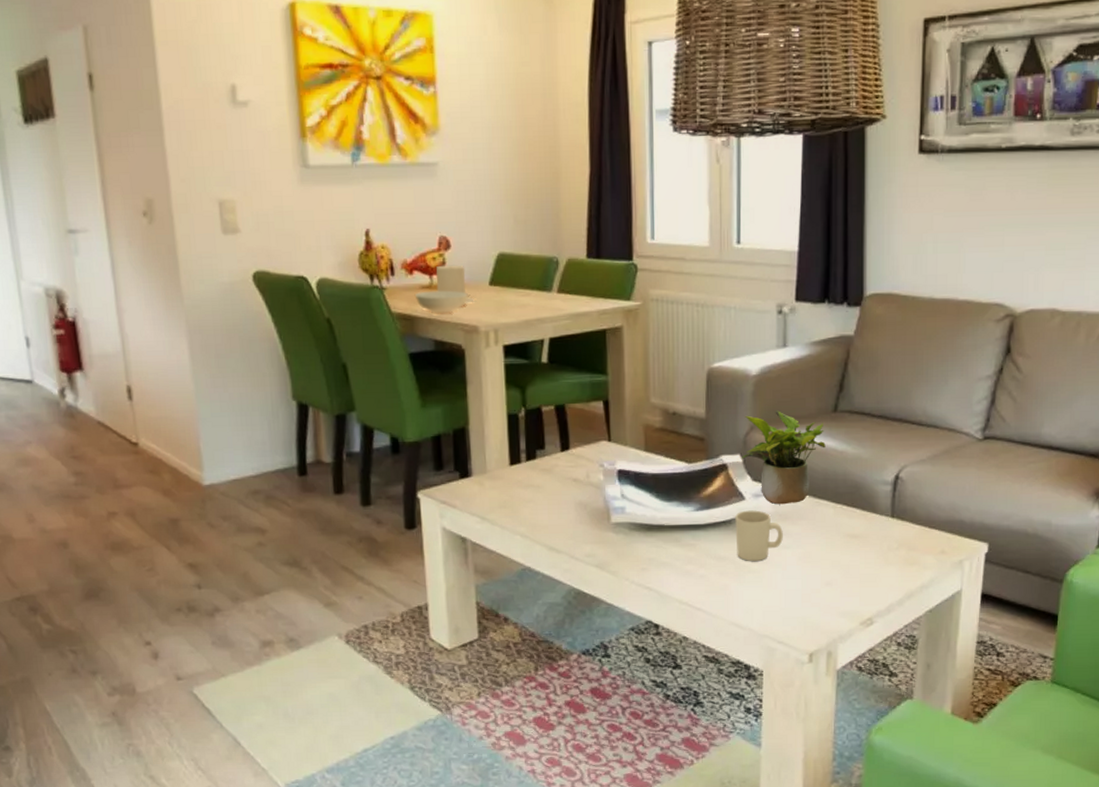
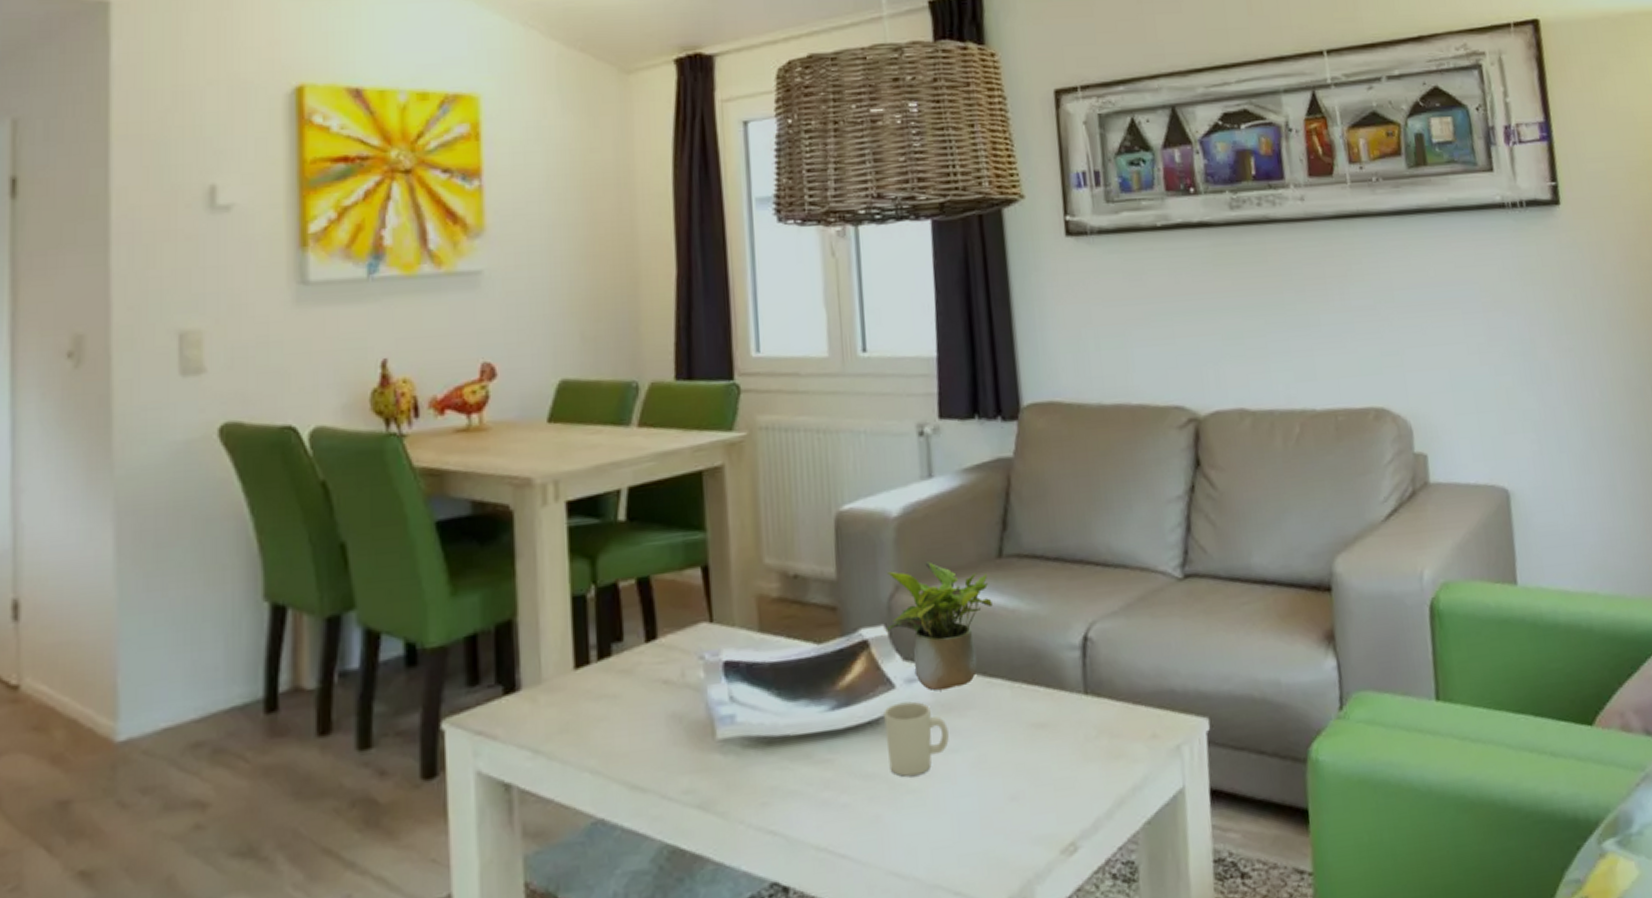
bowl: present [414,290,468,314] -> none [445,433,519,466]
candle: present [435,265,474,306] -> none [475,398,527,452]

